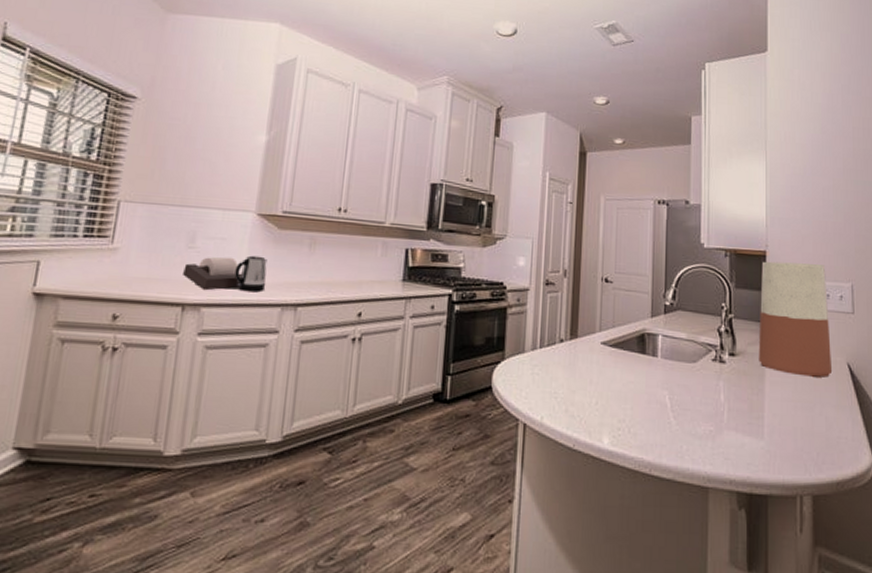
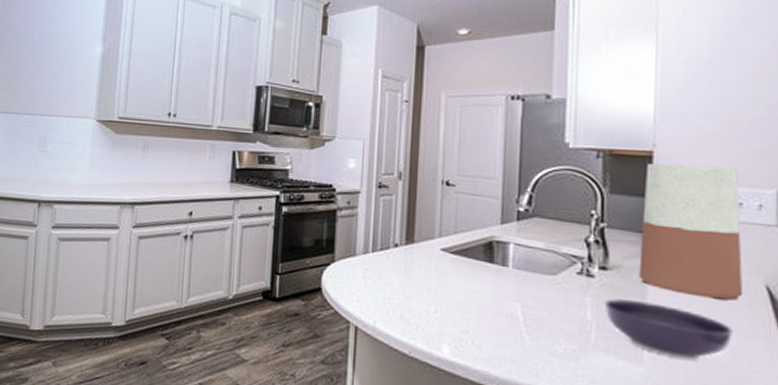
paper towel holder: present [183,257,243,291] -> none [38,159,86,190]
kettle: present [234,255,268,293] -> none [80,158,107,192]
bowl: none [733,380,826,431] -> present [604,298,733,360]

